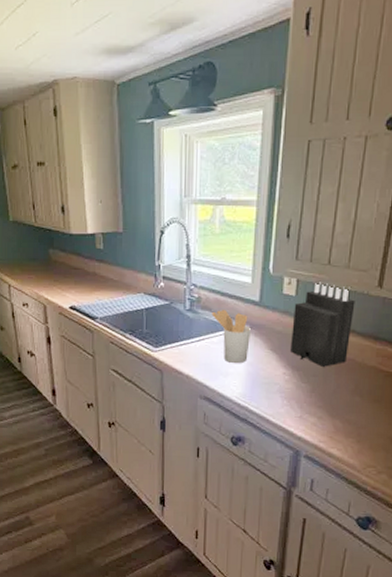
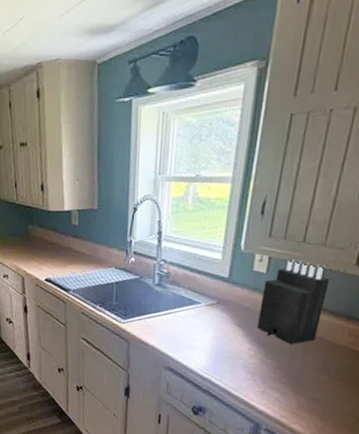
utensil holder: present [212,309,251,363] -> none [180,284,218,337]

